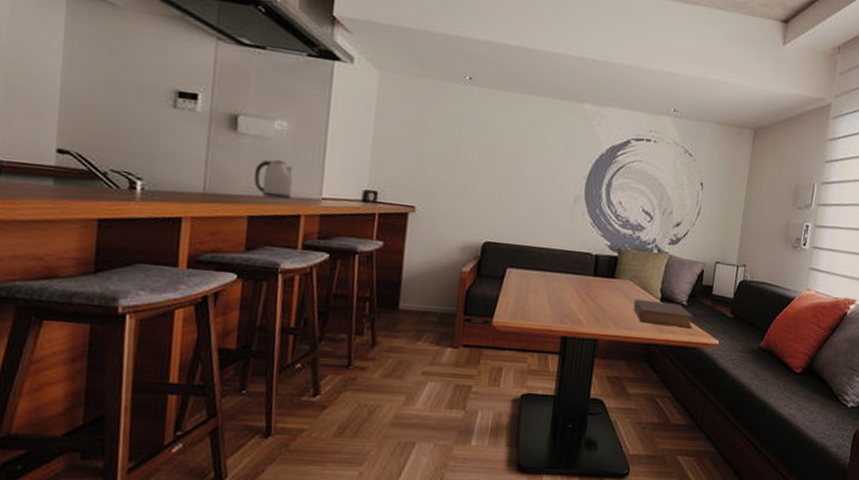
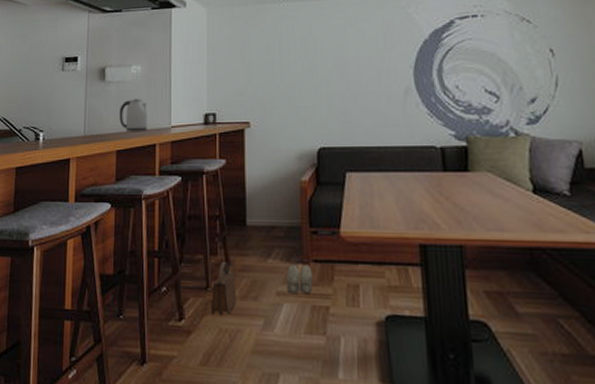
handbag: none [350,342,381,392] -> present [211,262,237,316]
slippers: none [433,347,460,375] -> present [286,263,313,295]
book: present [633,298,694,329] -> none [499,193,586,225]

